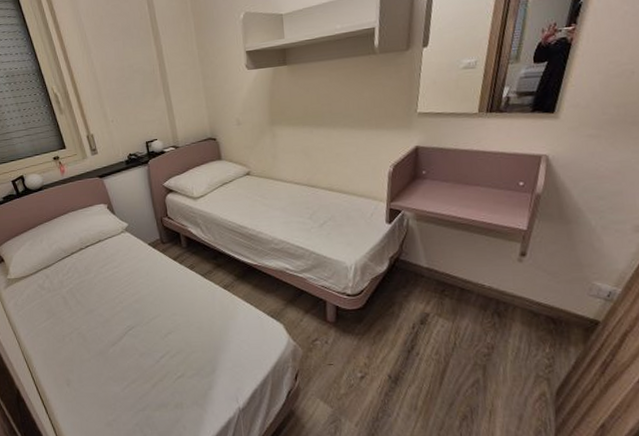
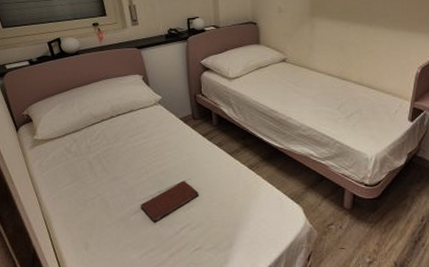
notebook: none [117,307,175,353] -> present [140,181,199,223]

